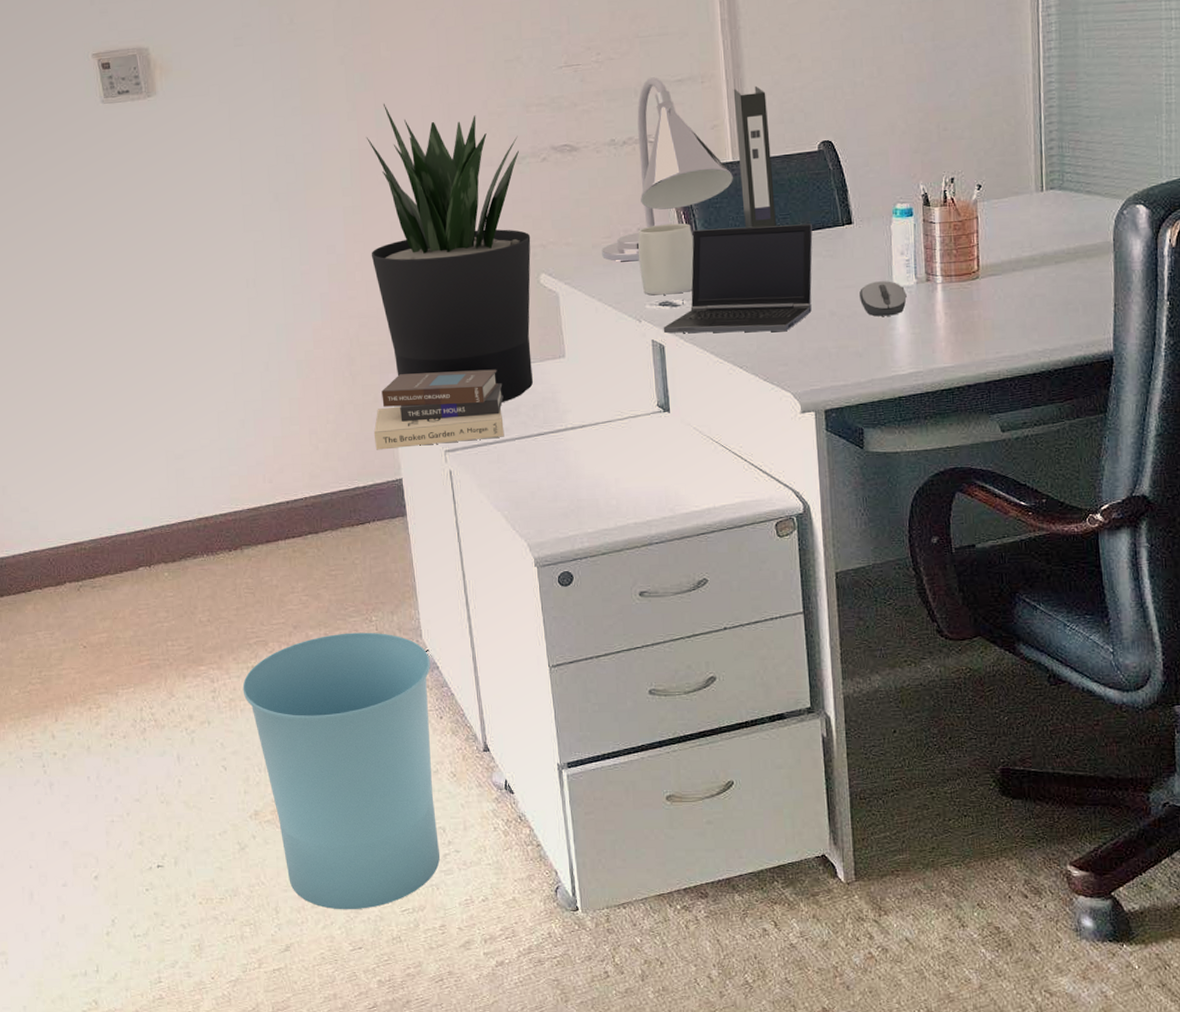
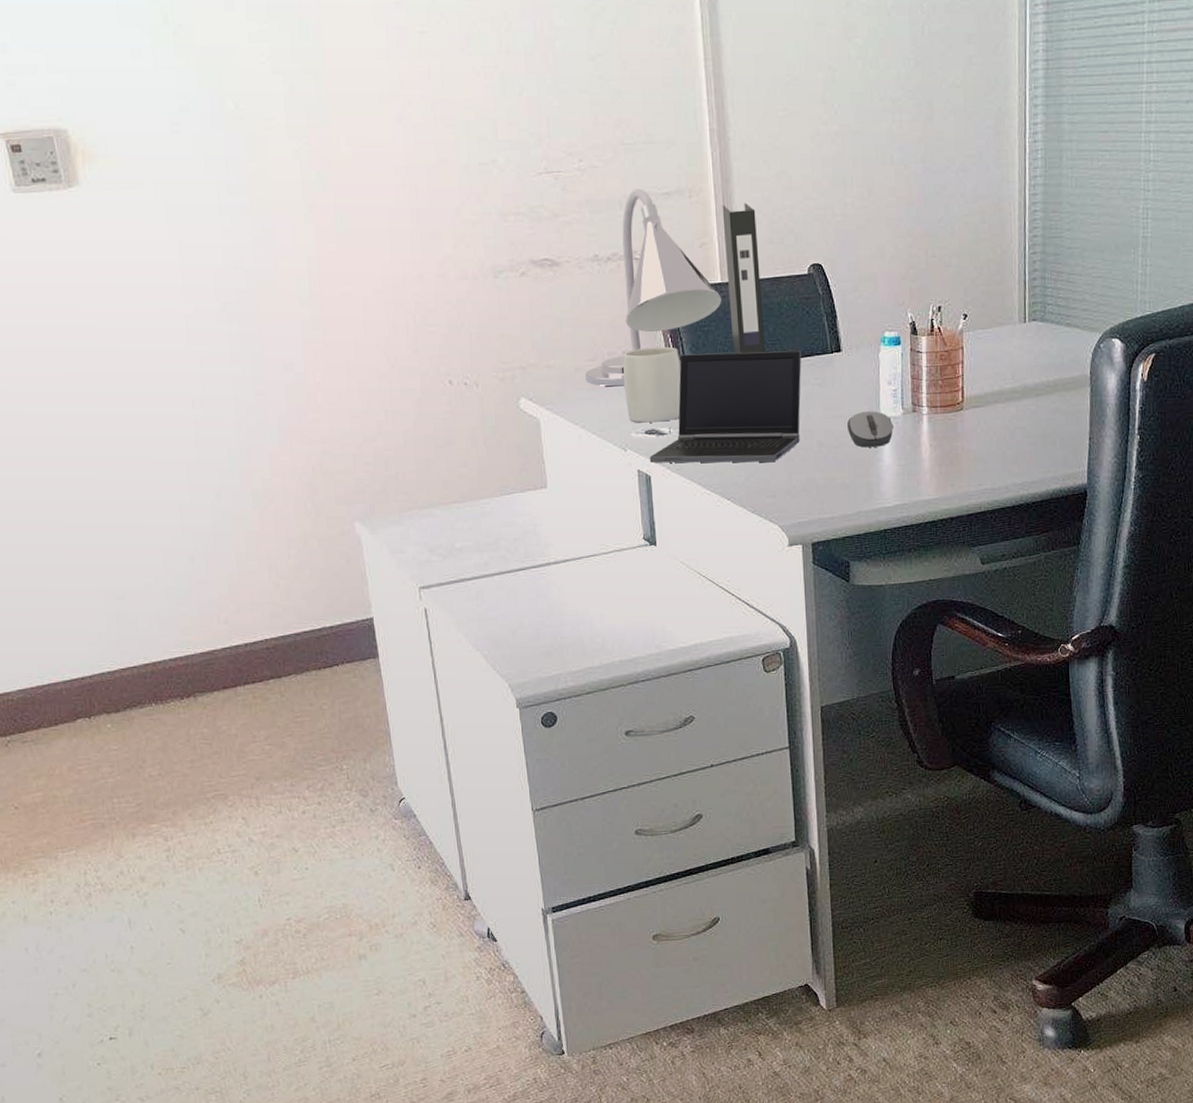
waste bin: present [242,632,440,910] -> none [200,781,420,1071]
planter: present [366,104,533,402] -> none [325,206,513,536]
books: present [373,369,504,450] -> none [340,500,483,588]

